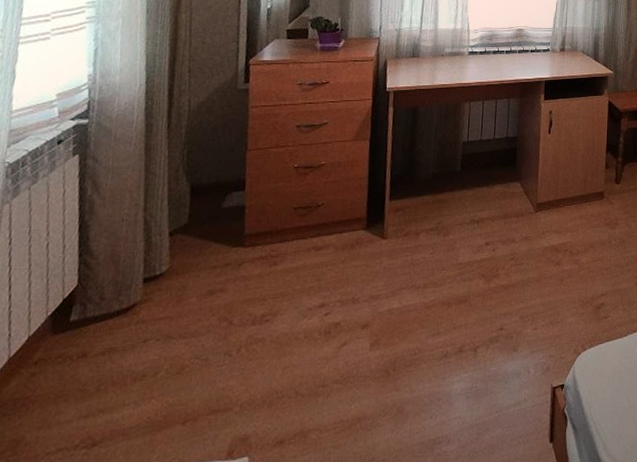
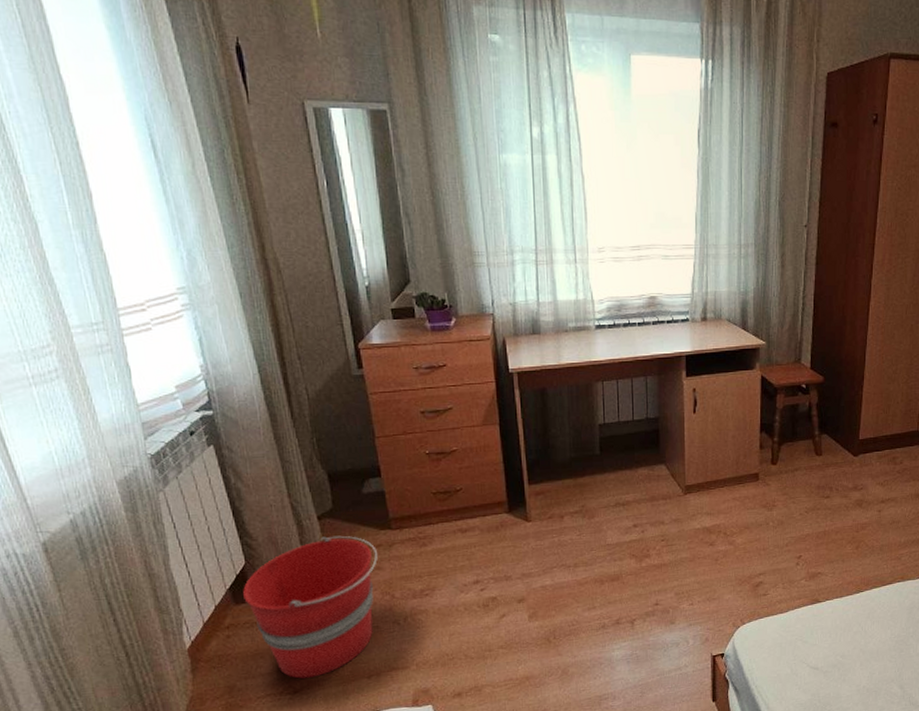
bucket: none [64,253,225,427] -> present [243,535,379,679]

